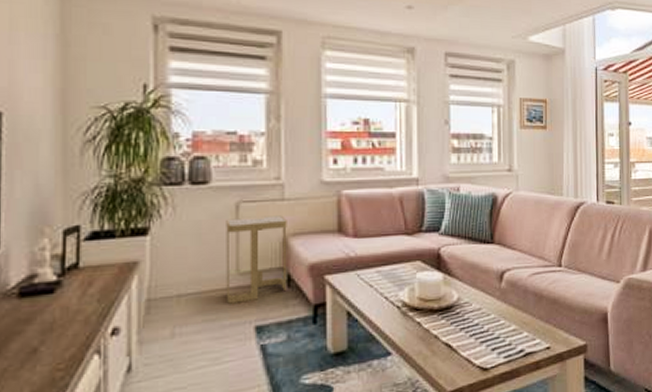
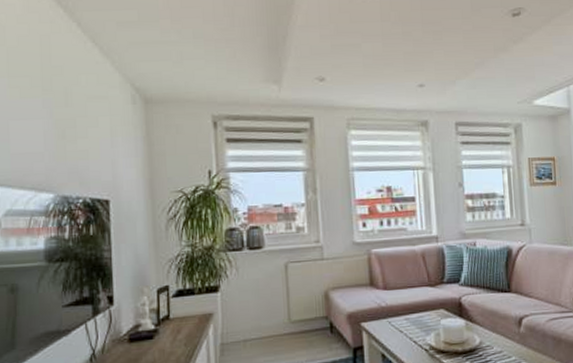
side table: present [226,215,287,304] -> none [278,272,330,347]

